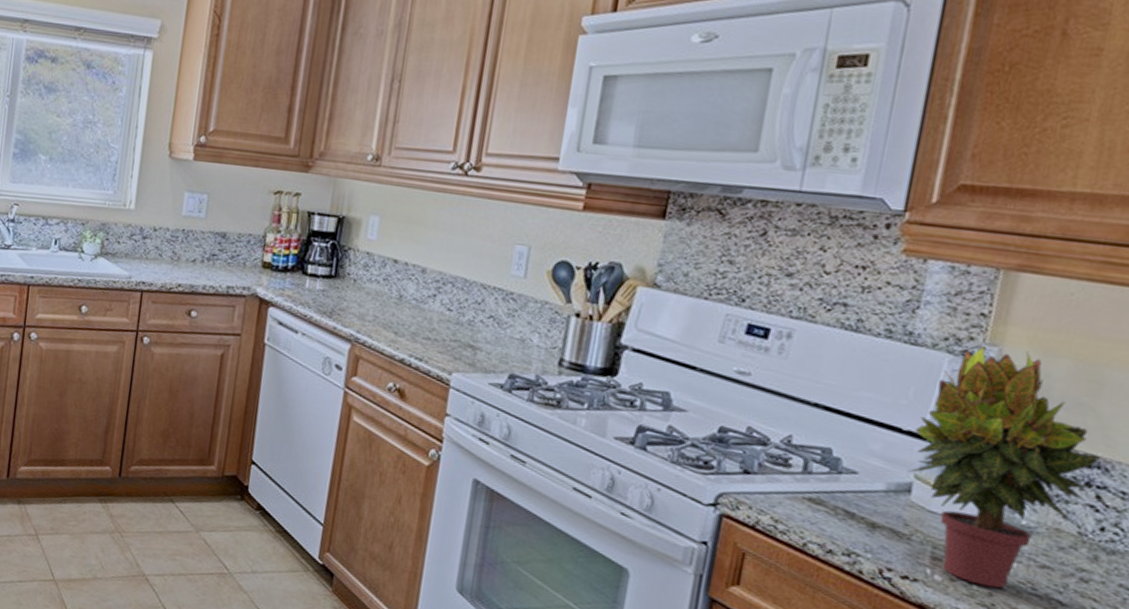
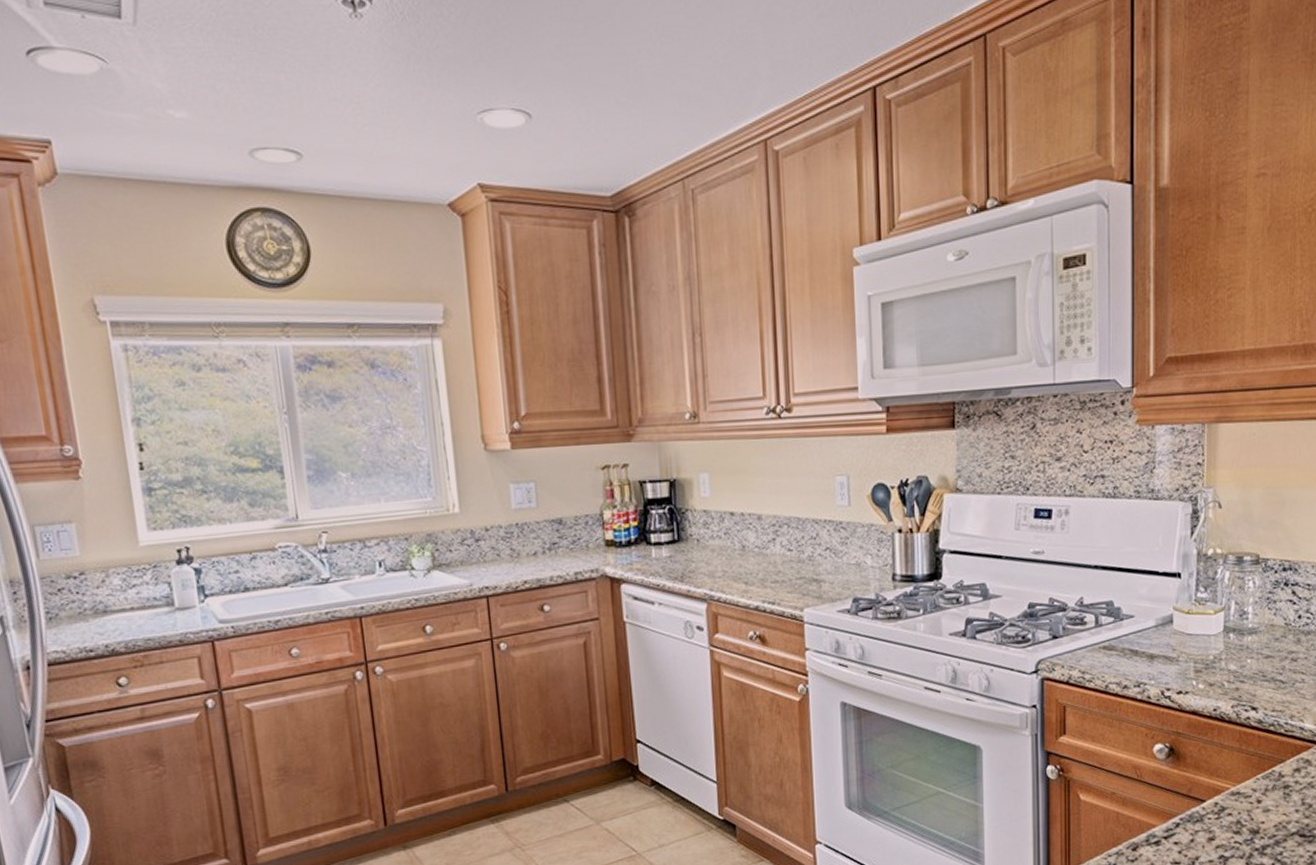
potted plant: present [909,345,1099,589] -> none [1168,487,1291,684]

